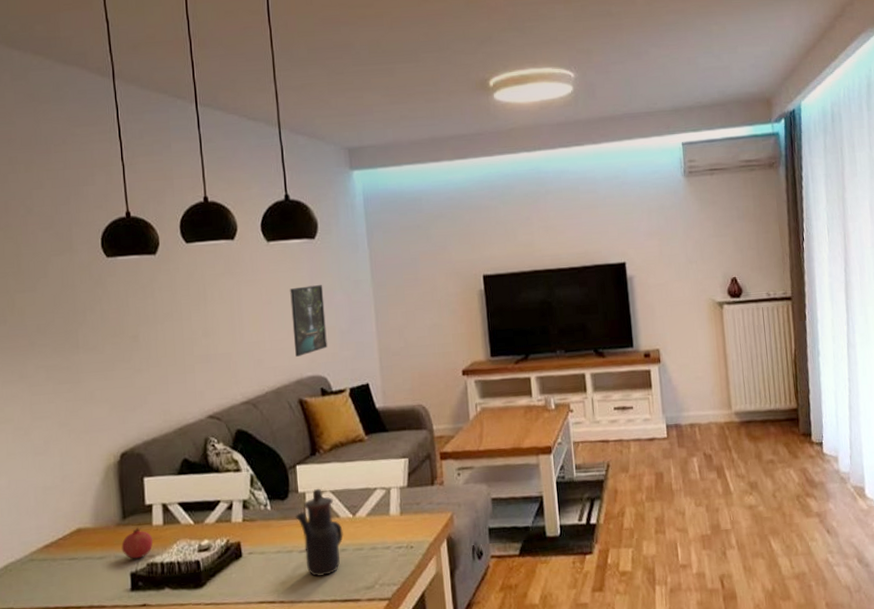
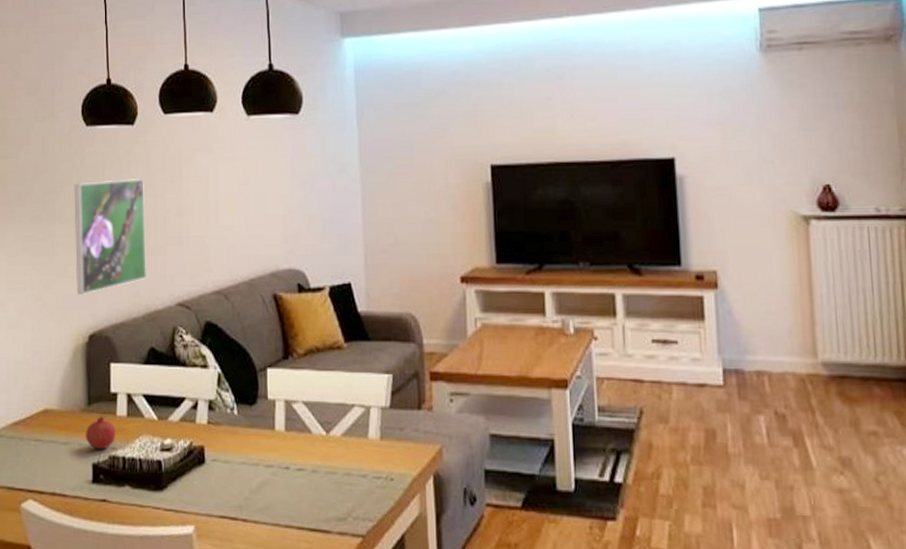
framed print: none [97,303,177,417] -> present [74,178,147,294]
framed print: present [290,285,328,357] -> none [269,167,307,246]
teapot: present [295,488,343,577] -> none [262,397,315,499]

